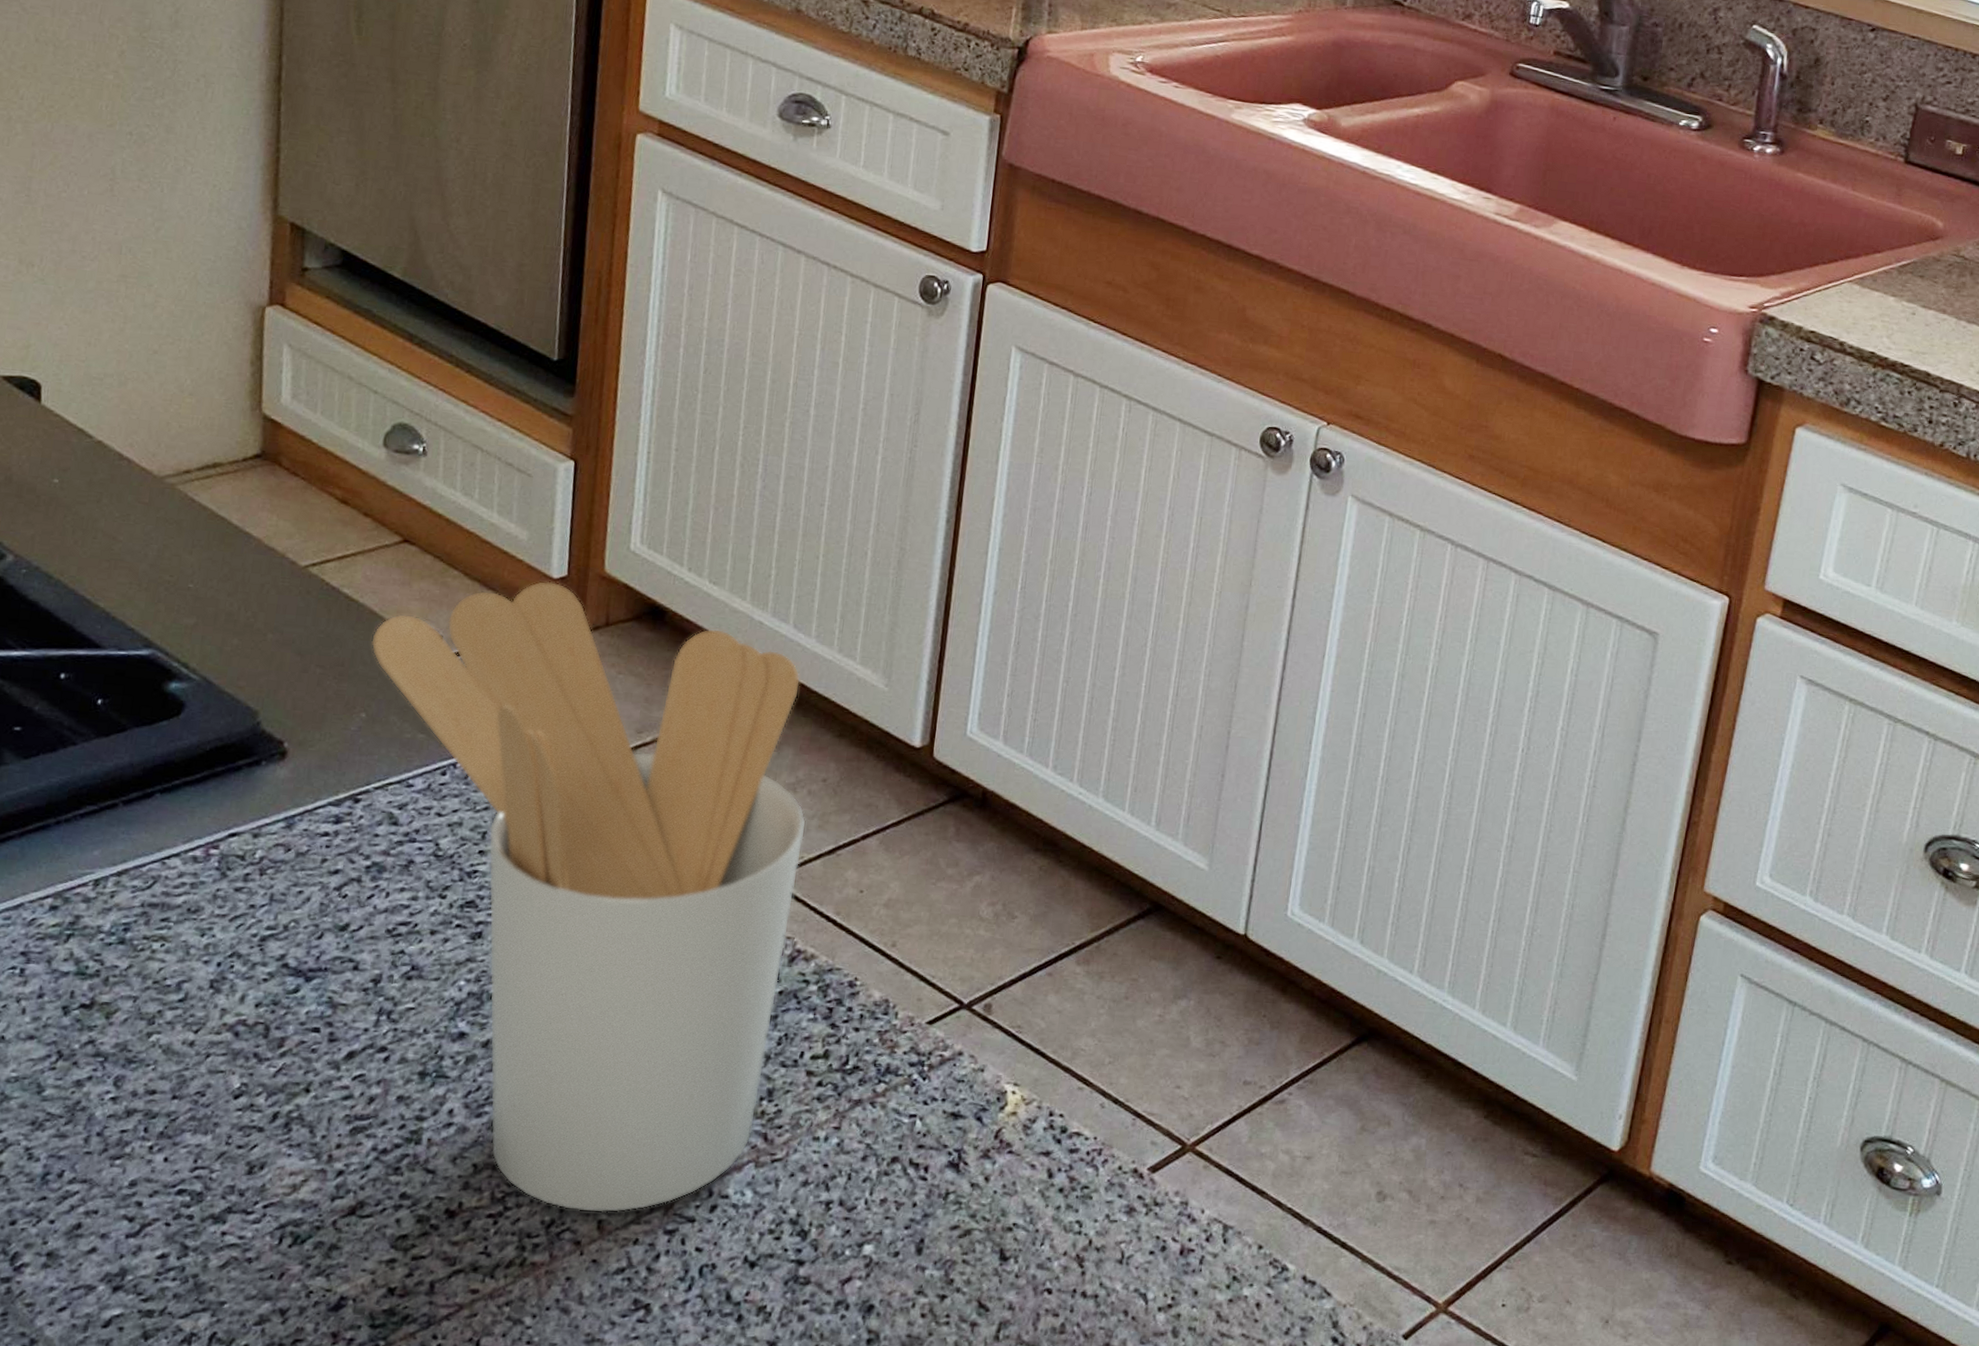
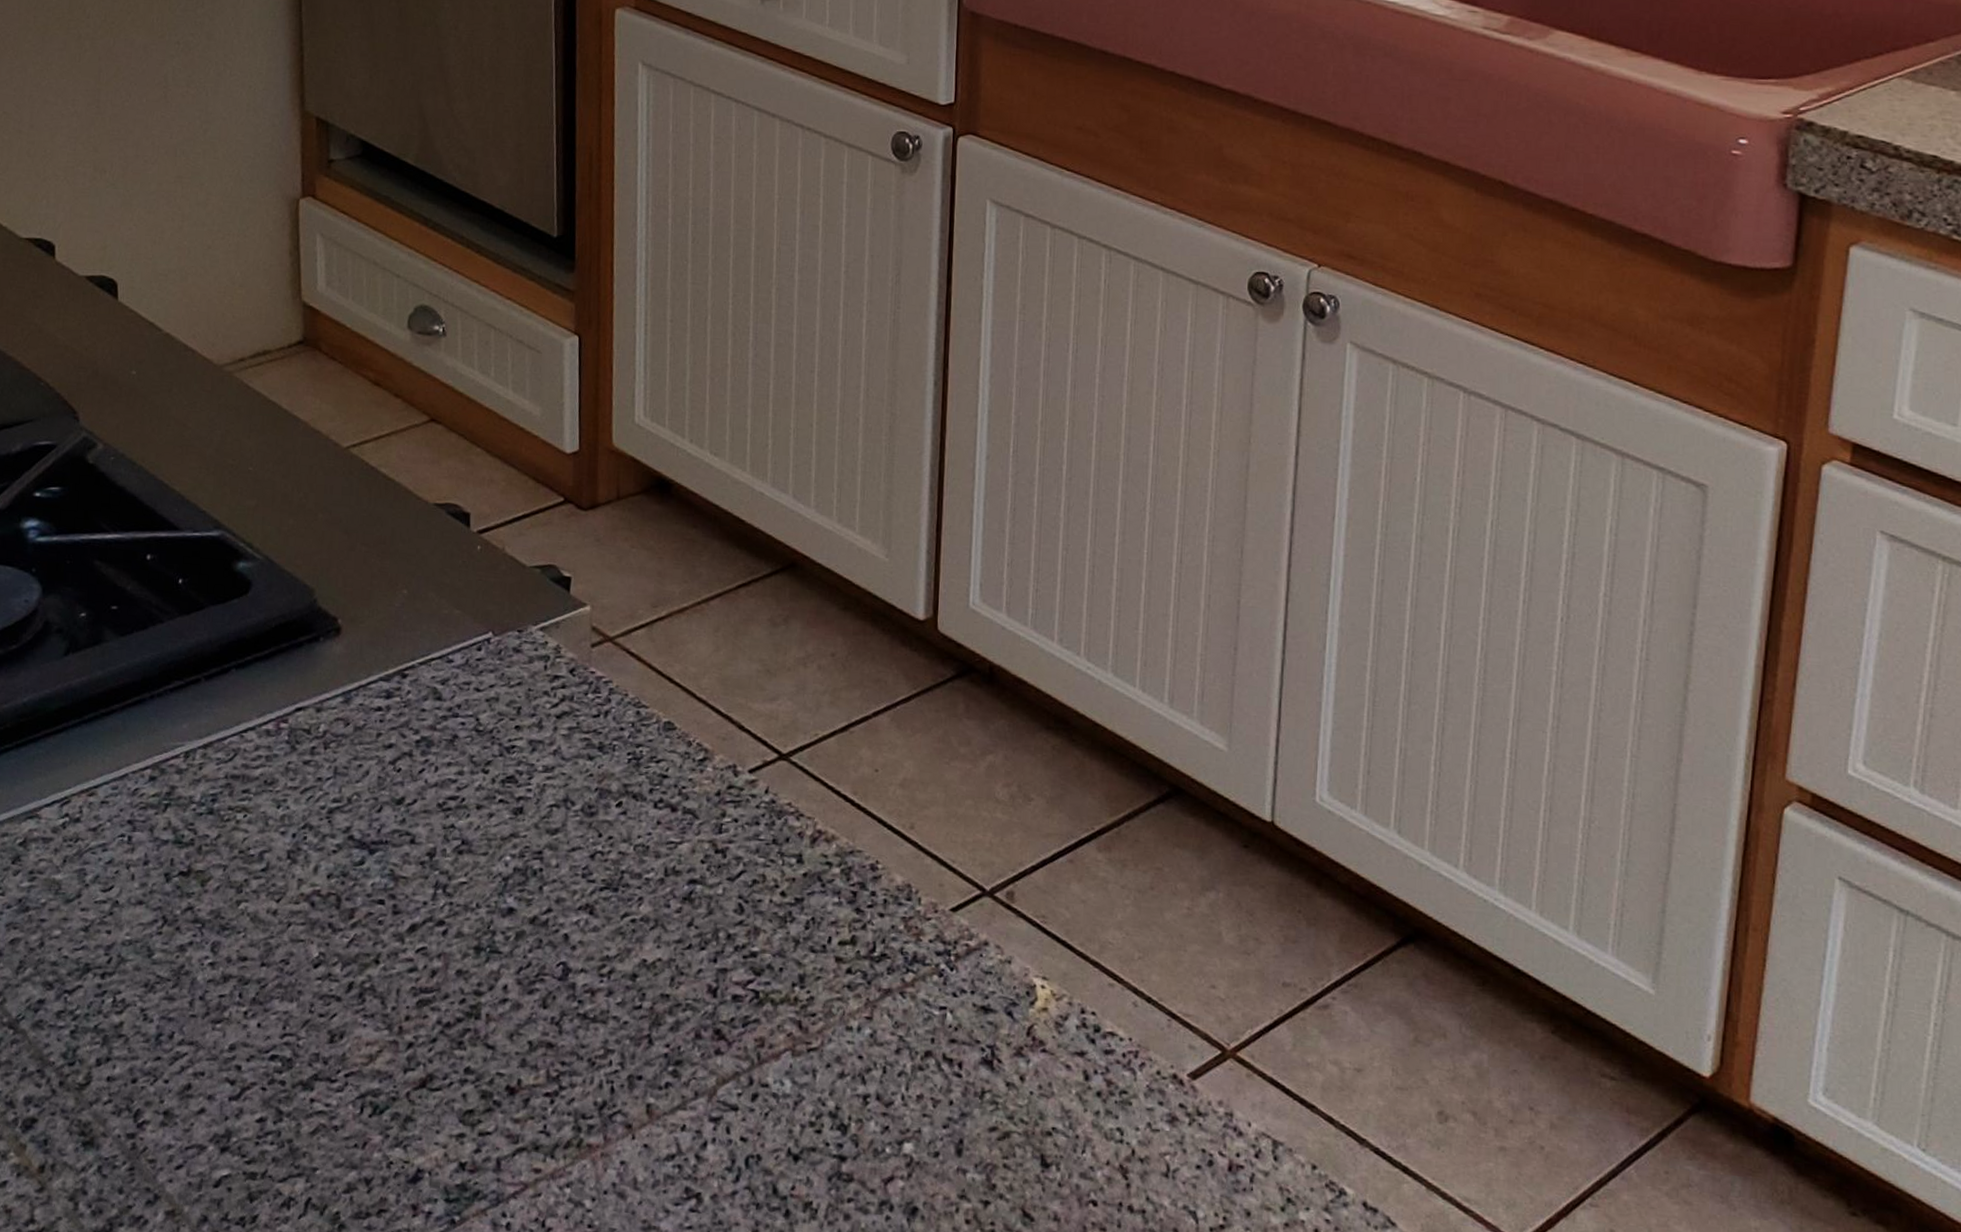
utensil holder: present [371,580,807,1213] -> none [408,456,819,1097]

